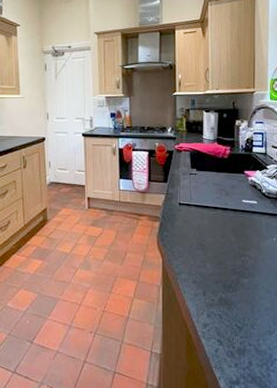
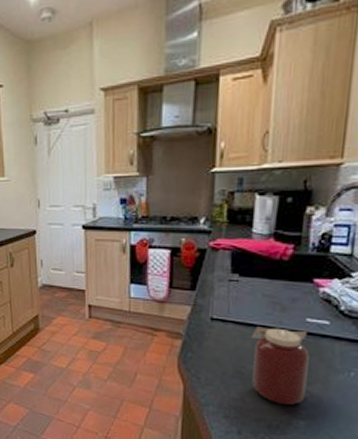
jar: none [207,208,246,268] -> present [251,327,309,406]

